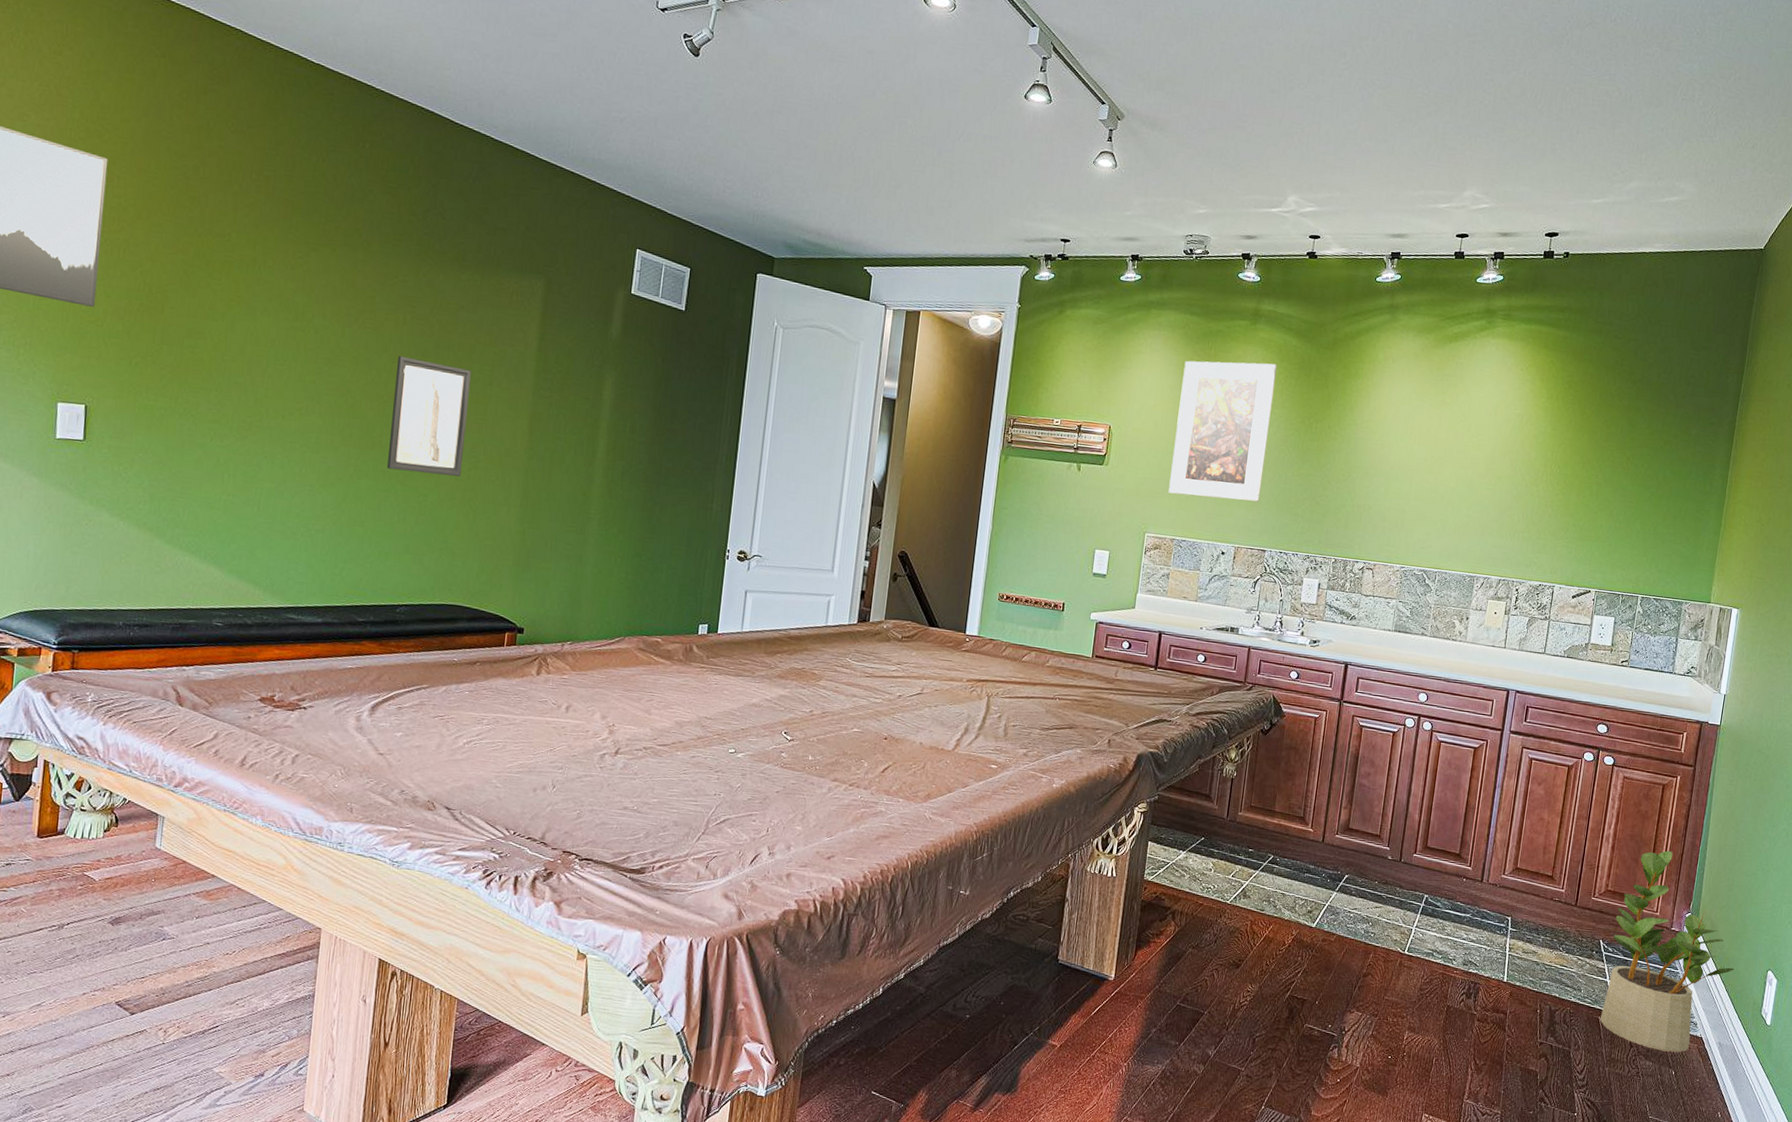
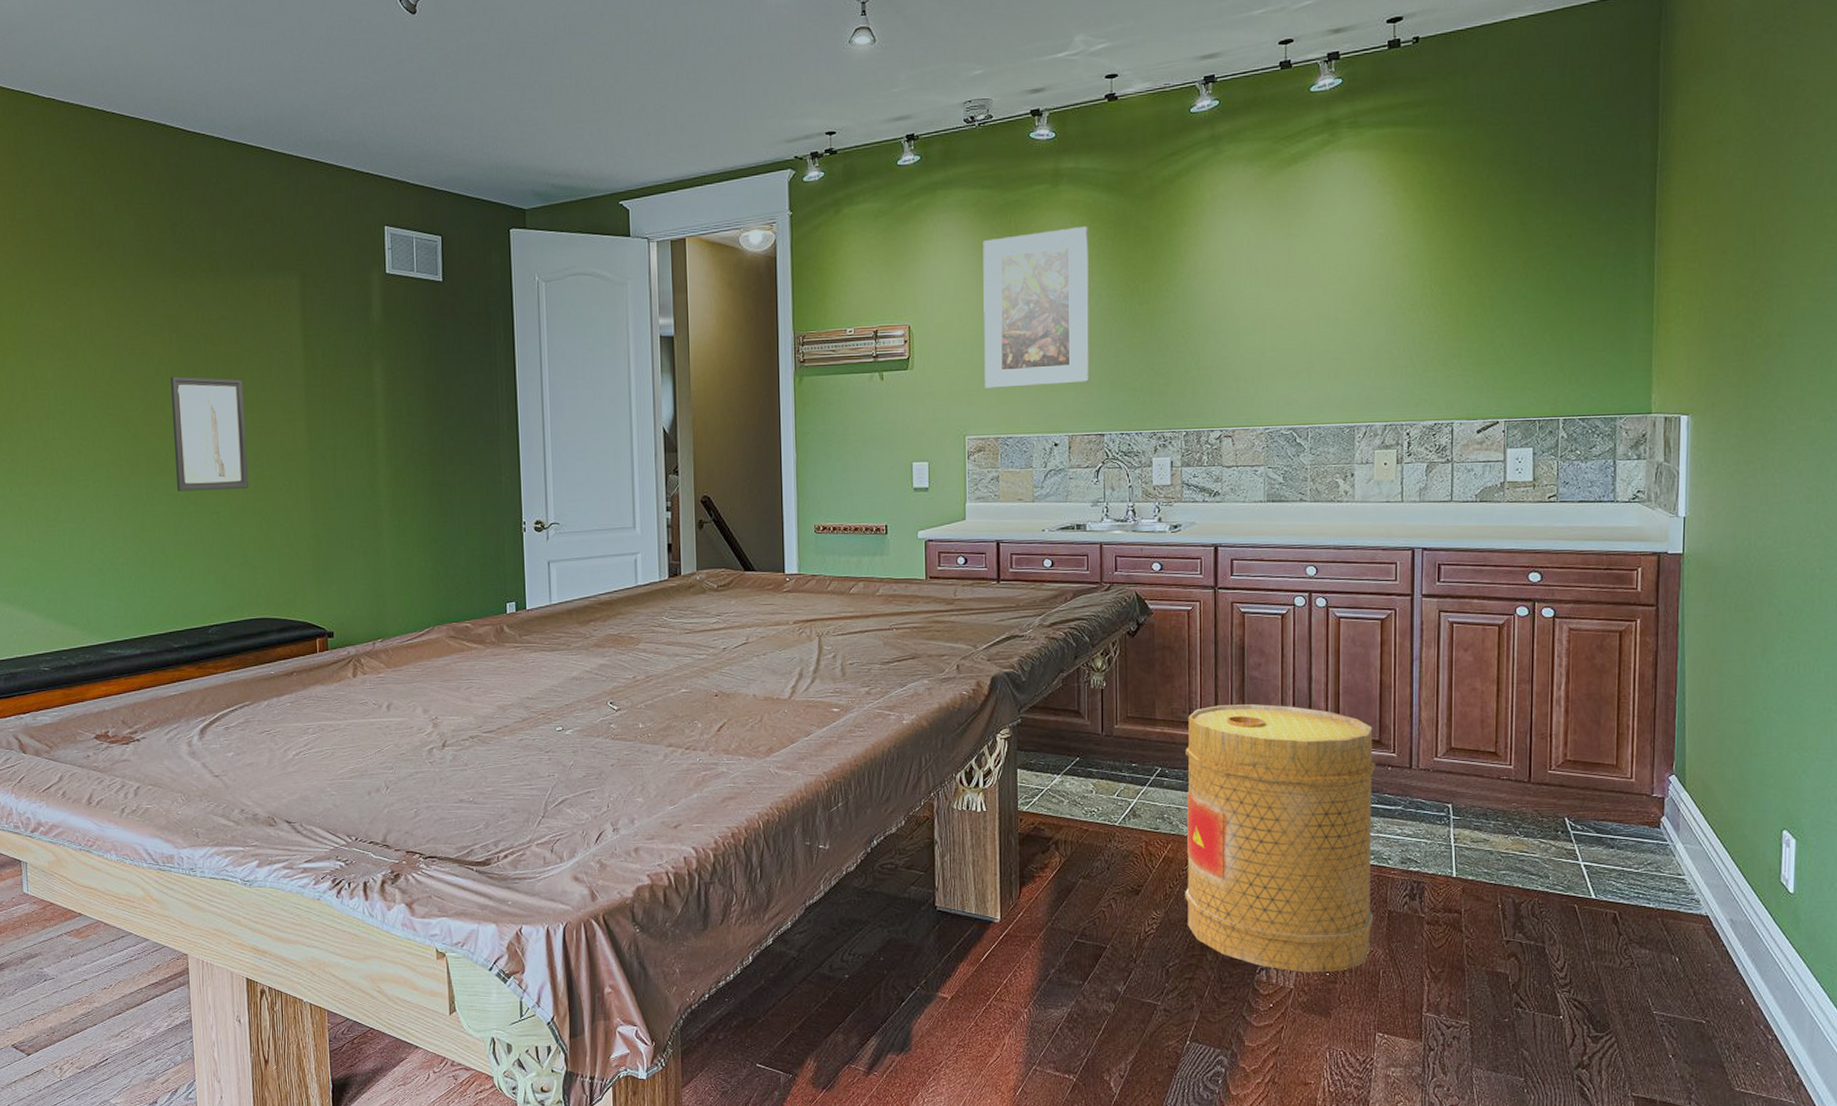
basket: none [1277,805,1456,1056] -> present [1185,704,1375,973]
potted plant: present [1600,850,1734,1053] -> none [1578,706,1739,936]

